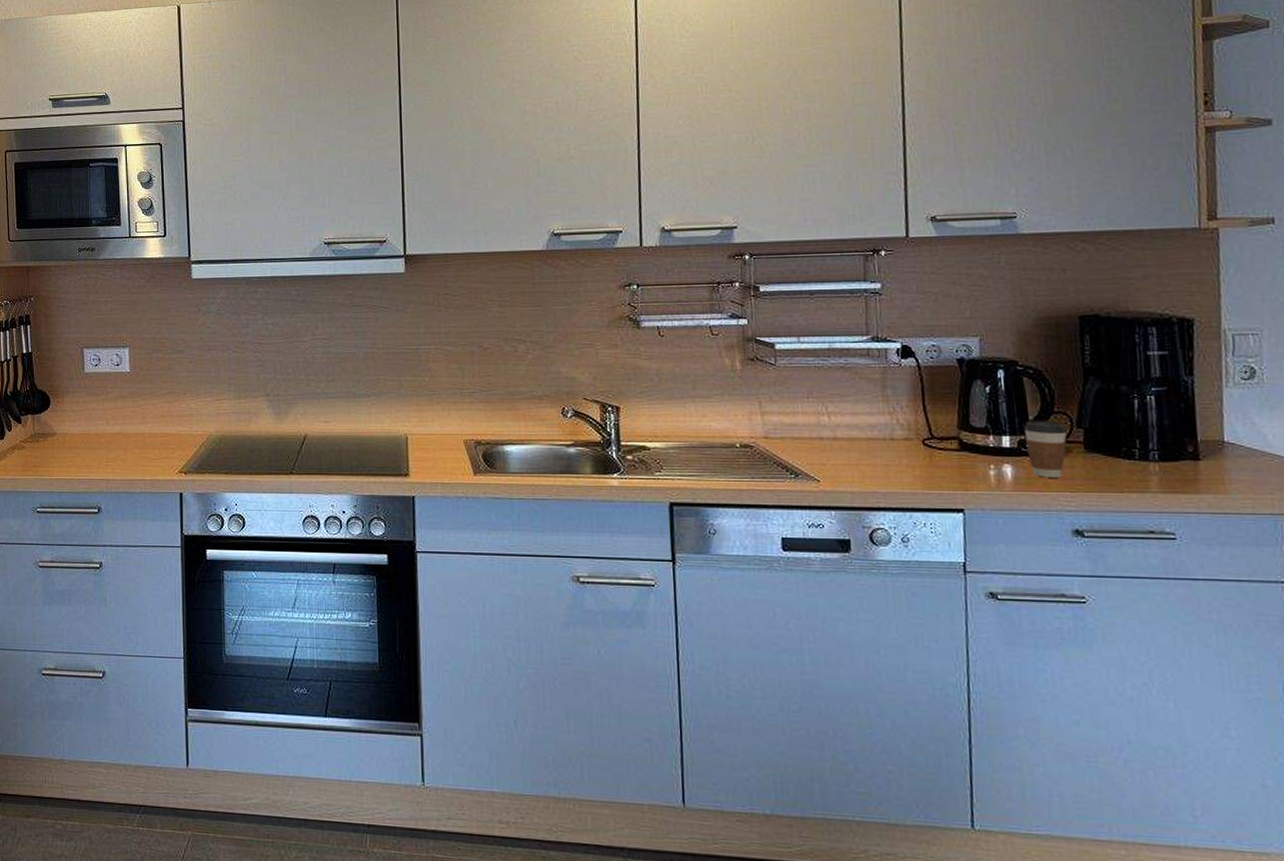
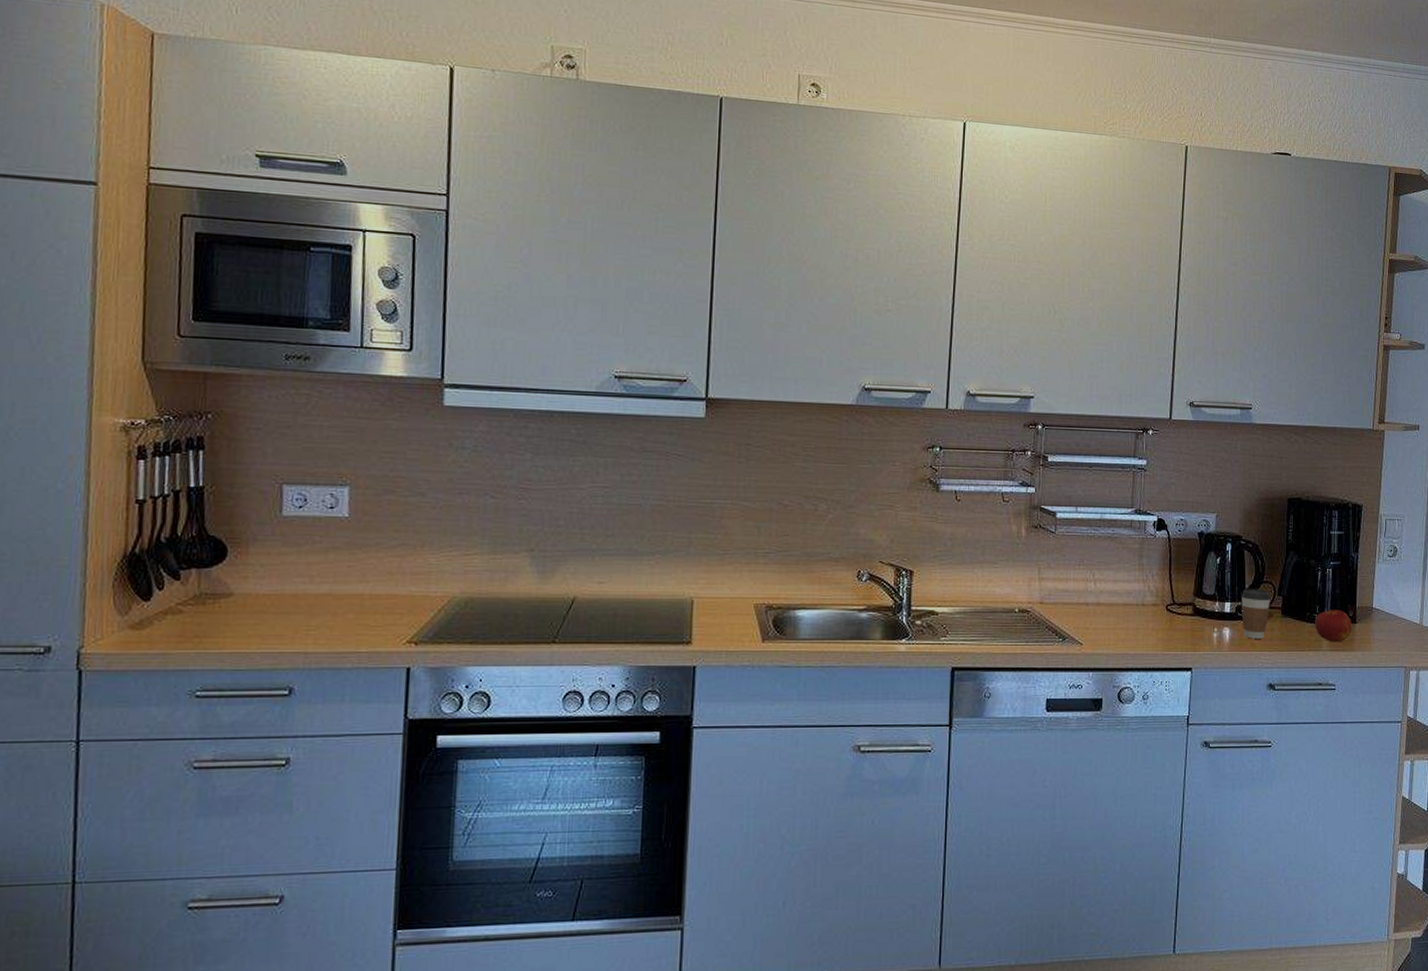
apple: none [1135,444,1195,483] -> present [1315,609,1352,643]

